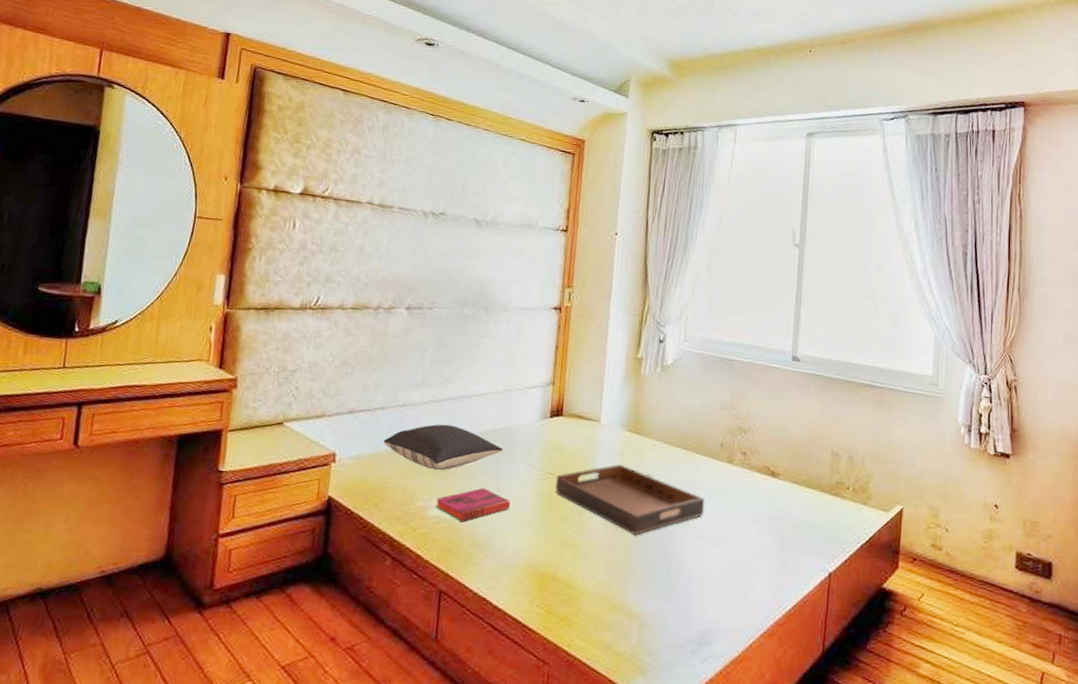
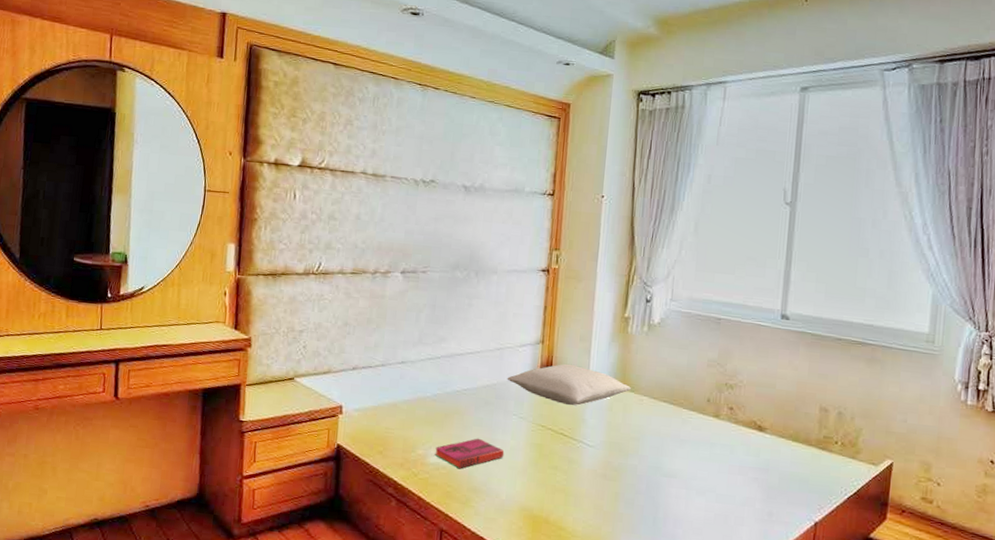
pillow: present [383,424,503,471] -> none [385,379,496,423]
pillow: none [515,406,644,452] -> present [507,363,631,406]
serving tray: present [555,464,705,536] -> none [546,417,692,484]

